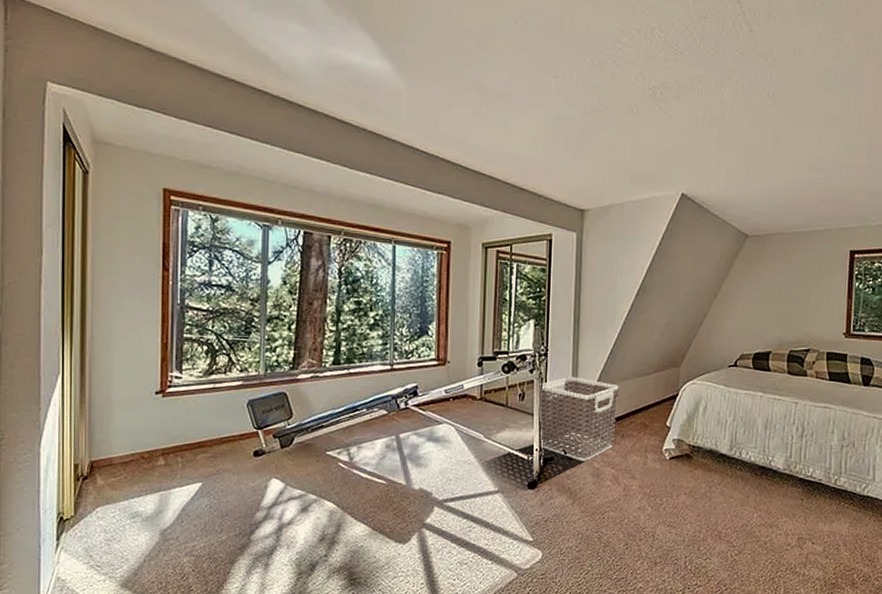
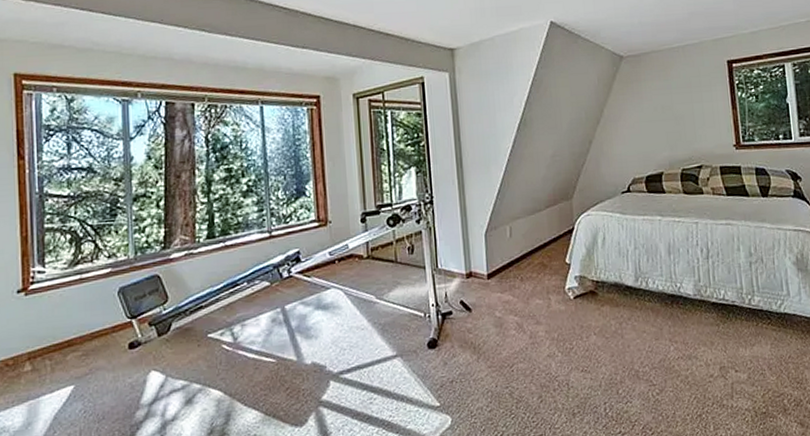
clothes hamper: present [539,377,619,461] -> none [429,222,513,312]

